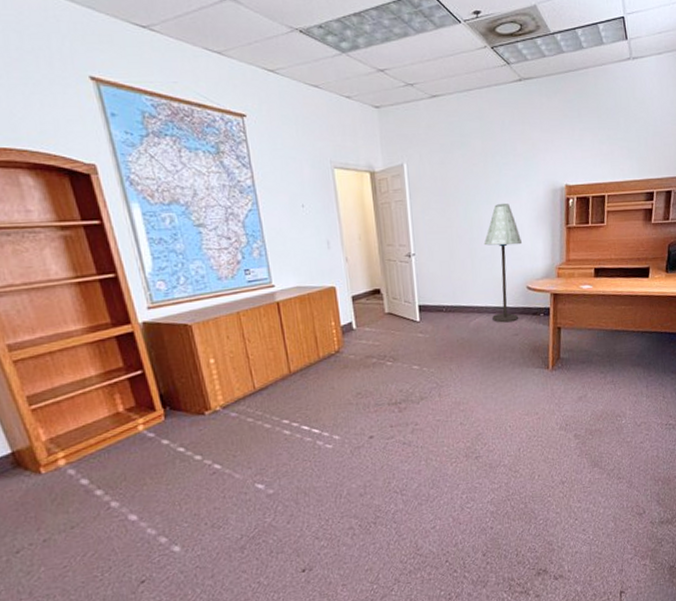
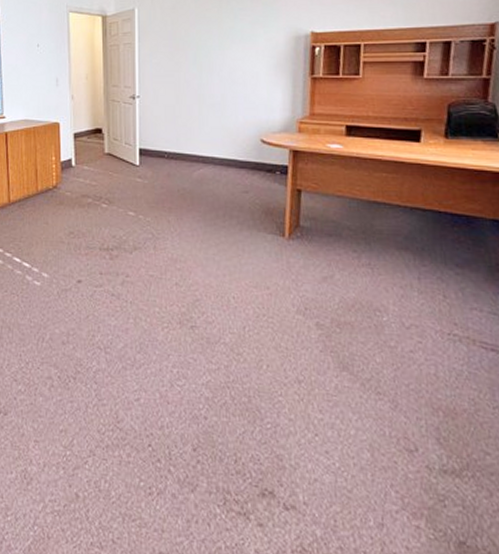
floor lamp: present [483,202,523,323] -> none [213,49,258,177]

